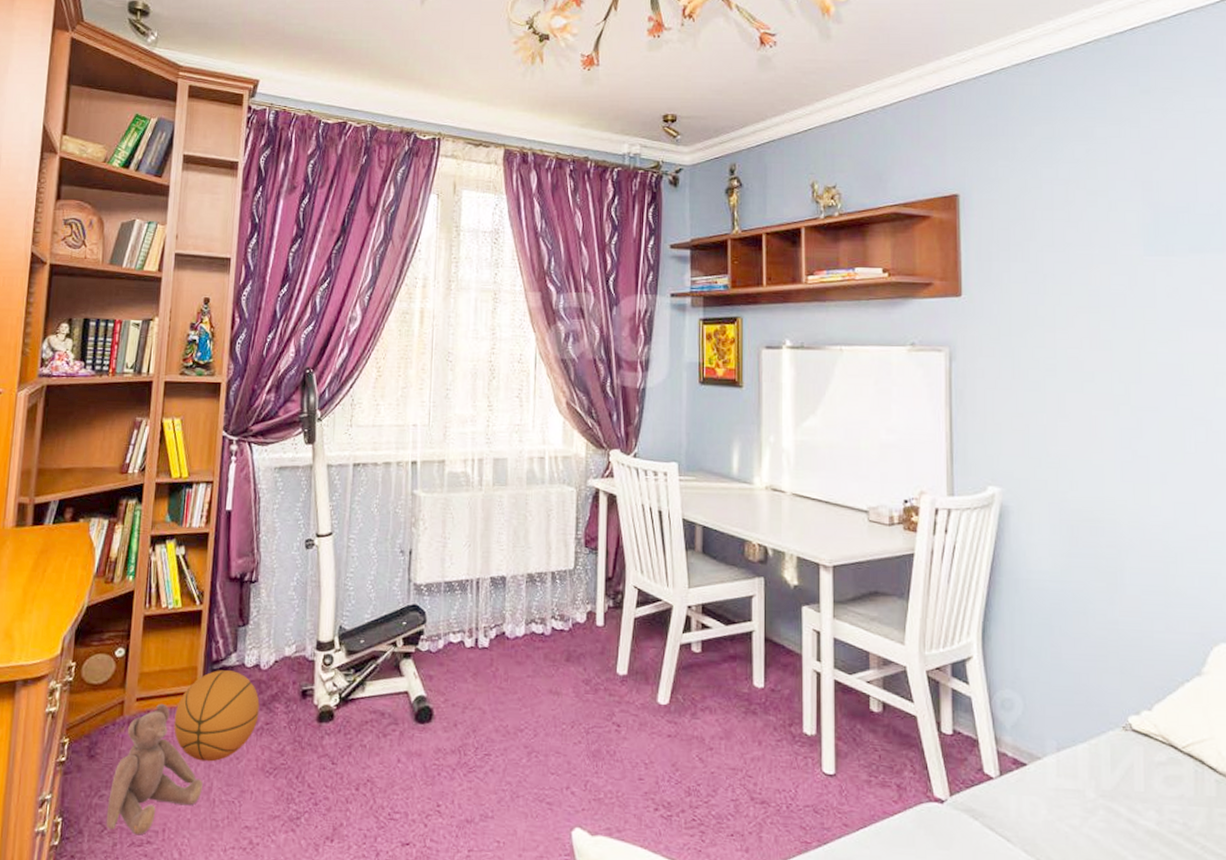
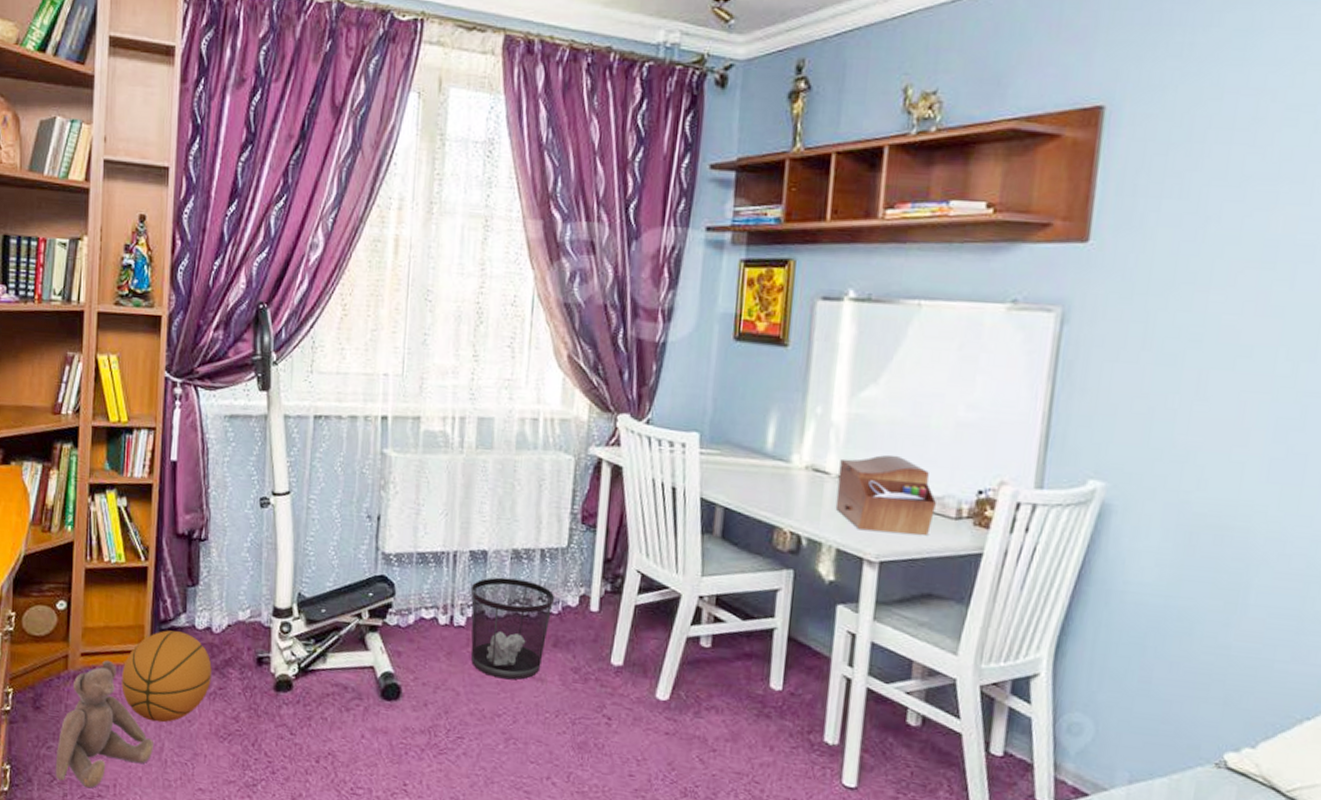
waste bin: none [492,600,565,695] -> present [470,577,554,680]
sewing box: none [792,473,872,542] -> present [835,454,936,537]

